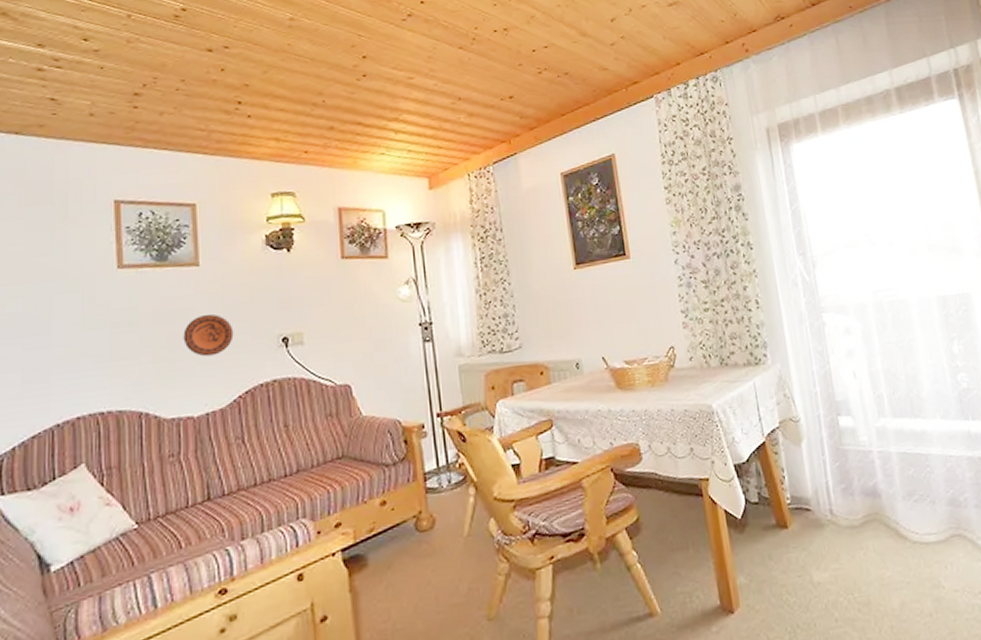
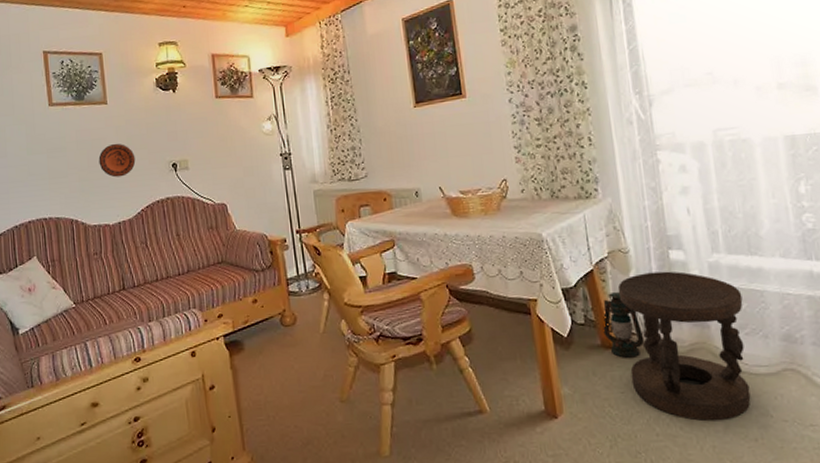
lantern: none [777,465,820,537] -> present [603,292,645,358]
stool: none [790,438,924,600] -> present [617,271,751,421]

